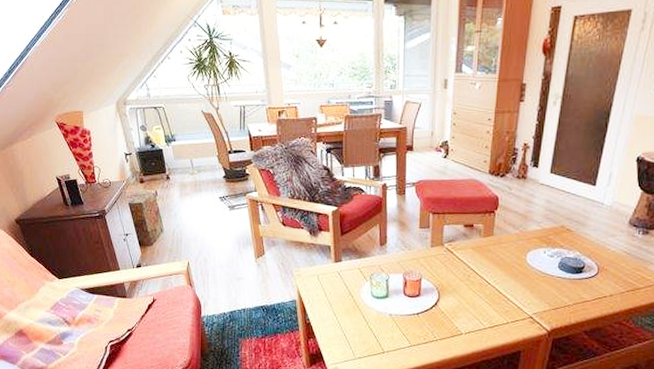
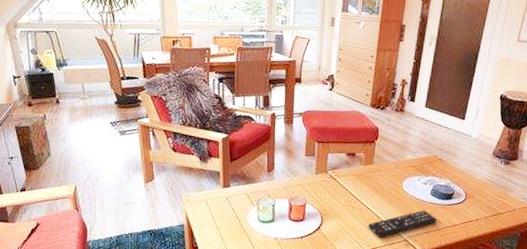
remote control: none [489,285,566,315] -> present [368,210,437,238]

